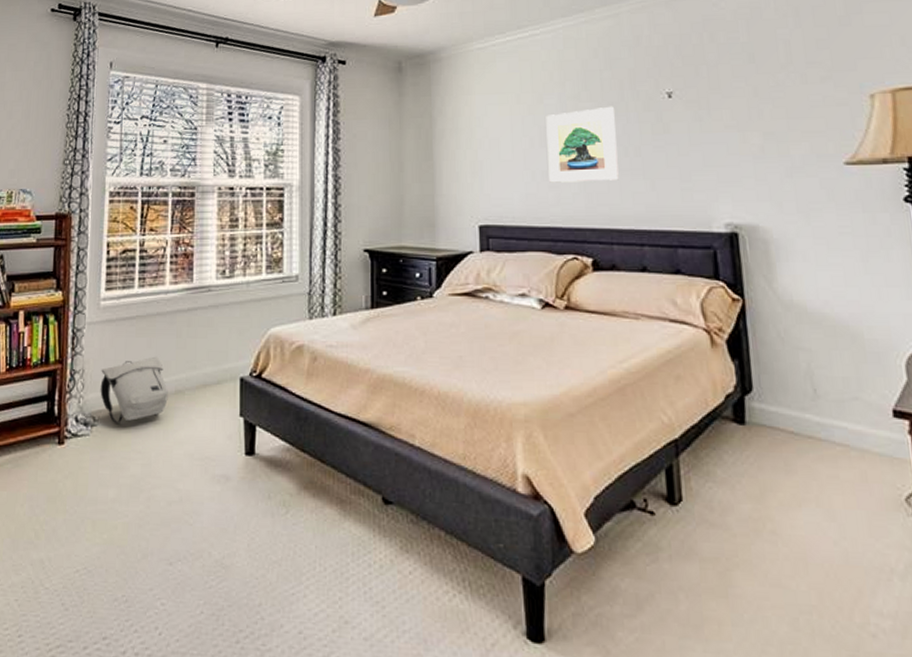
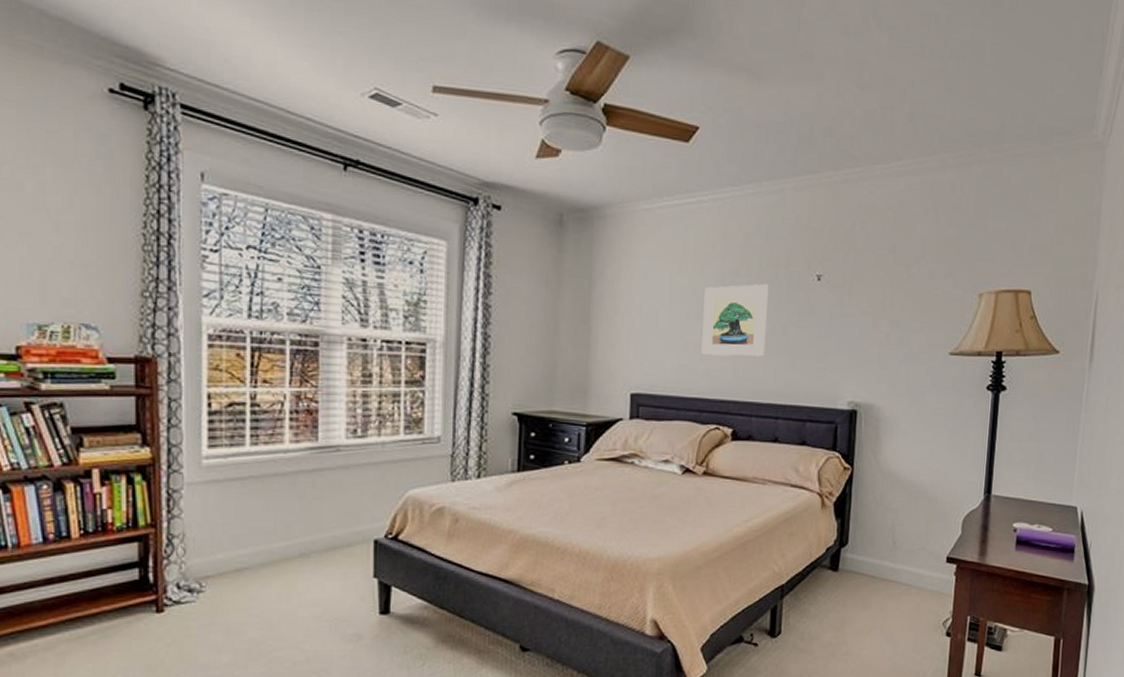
backpack: present [100,356,168,423] -> none [206,519,291,588]

